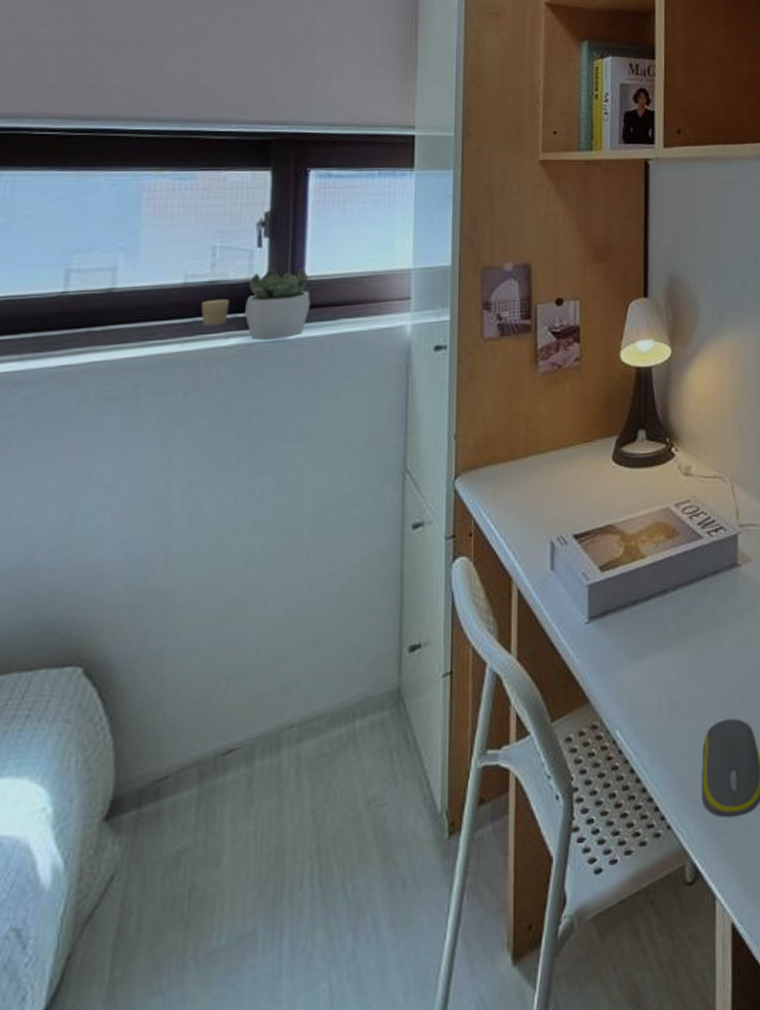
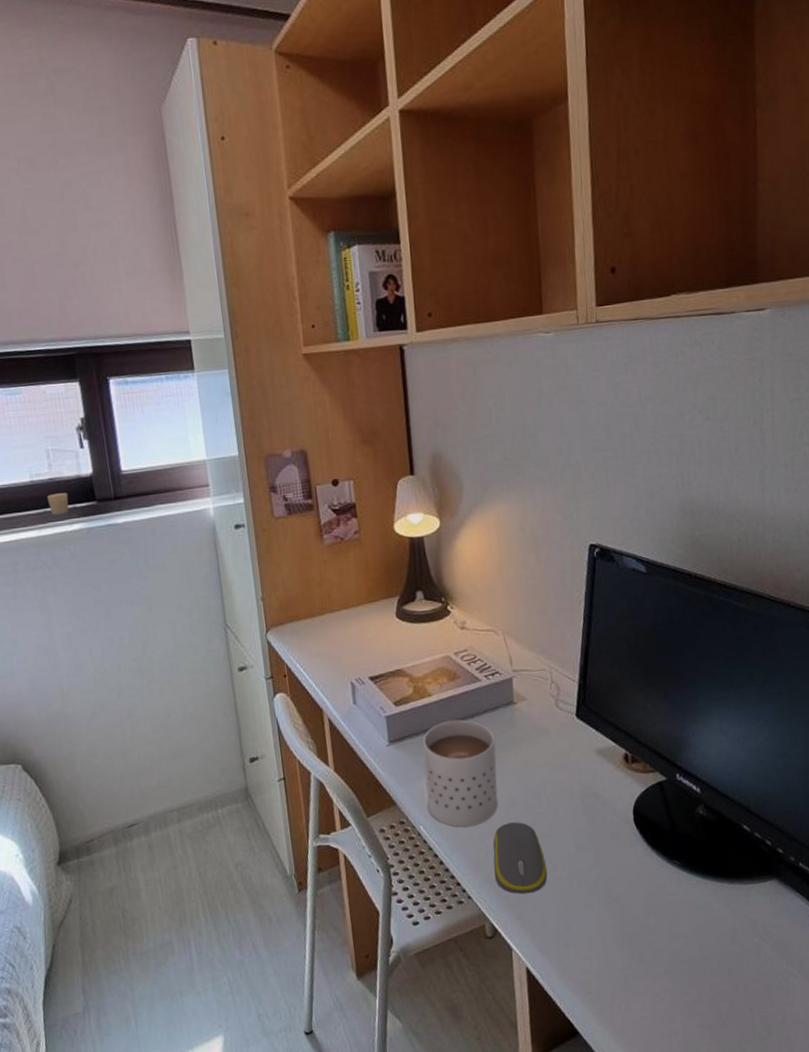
succulent plant: present [244,268,311,341] -> none [80,464,130,526]
mug: none [627,587,714,730] -> present [422,719,499,827]

